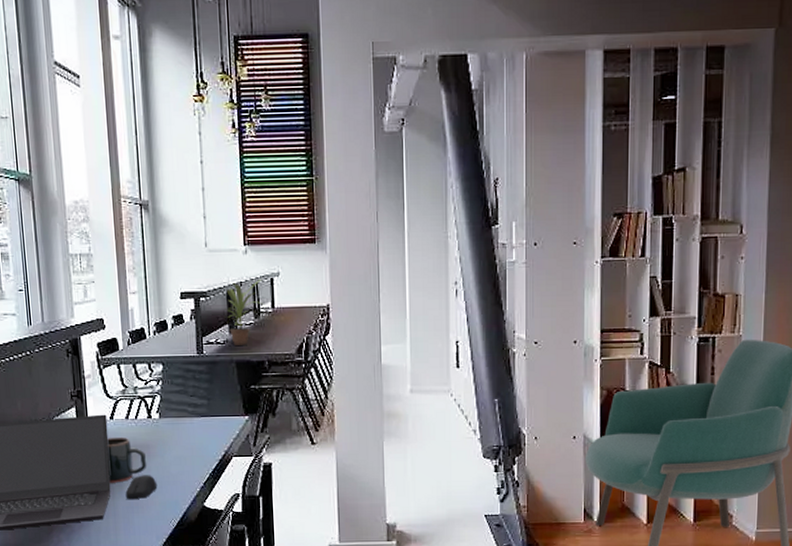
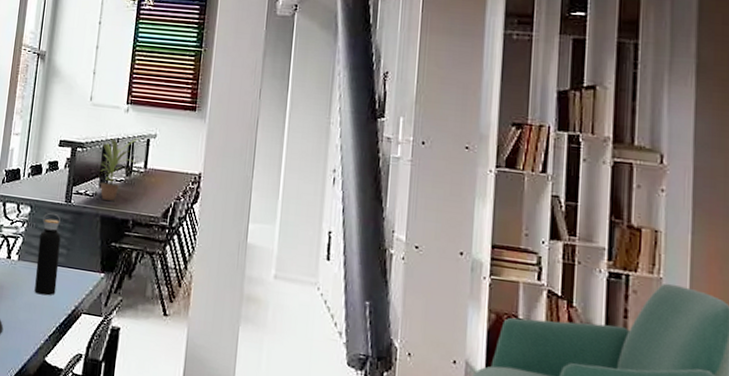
water bottle: none [177,366,203,447] -> present [34,212,61,296]

